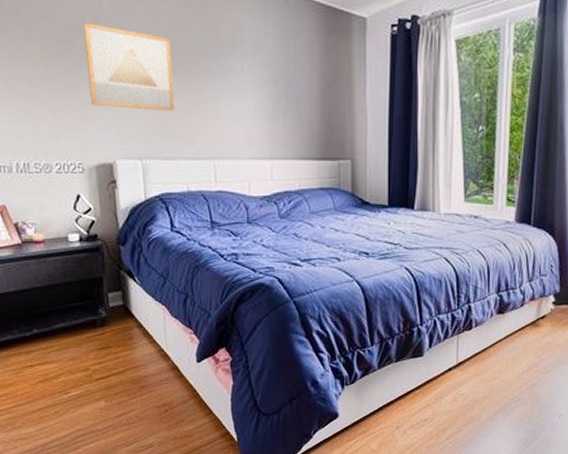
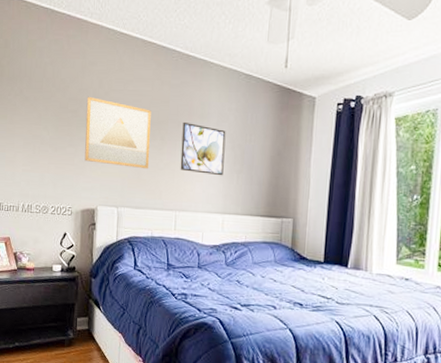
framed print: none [211,51,267,115] -> present [180,121,226,176]

